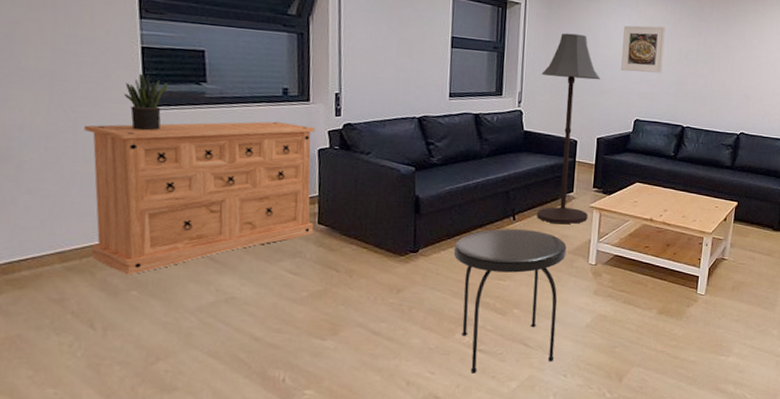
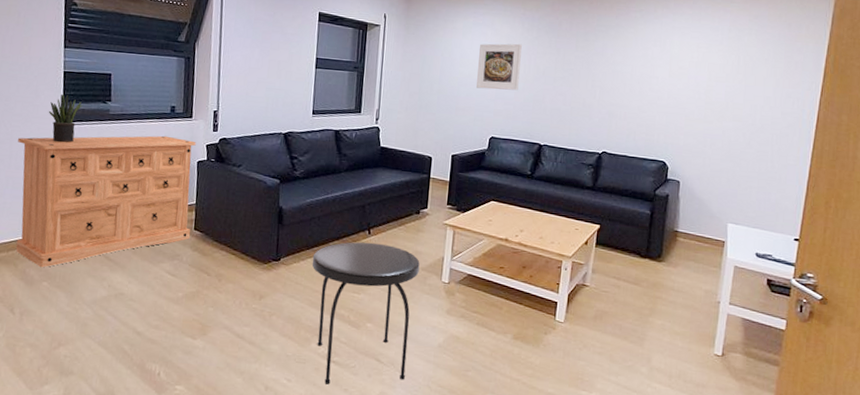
floor lamp: present [537,33,600,224] -> none [391,52,456,240]

